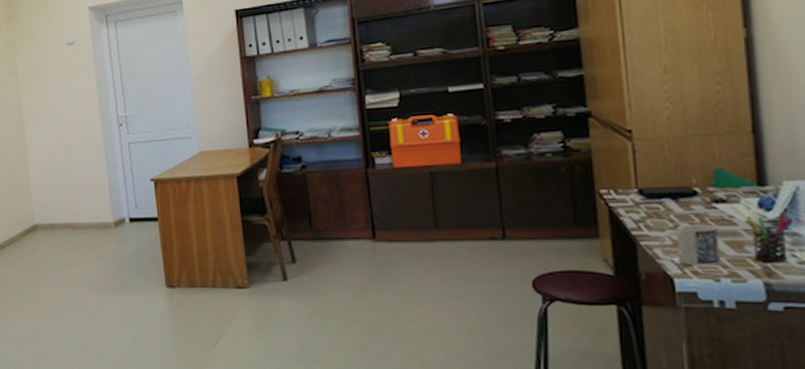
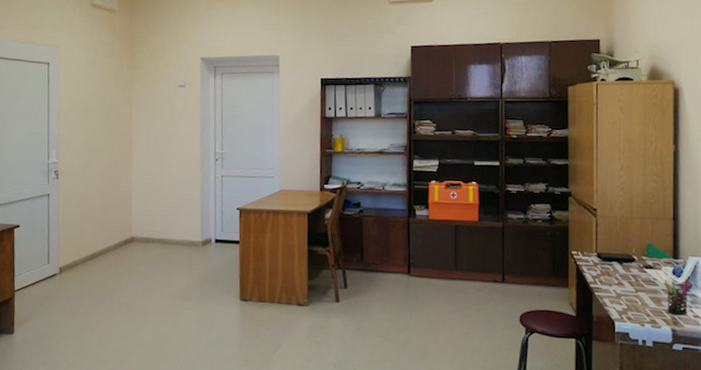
mug: present [660,224,719,266] -> none [608,282,646,314]

